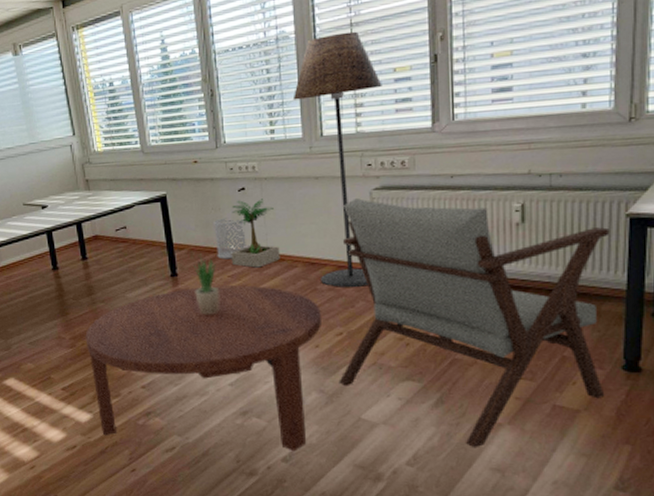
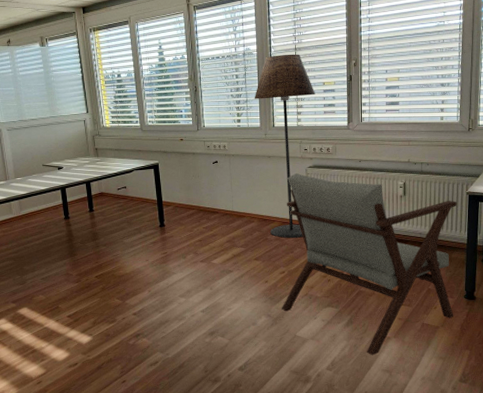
coffee table: present [85,285,321,452] -> none [89,235,270,362]
potted plant: present [193,254,219,315] -> none [177,210,196,257]
wastebasket: present [214,217,246,259] -> none [194,183,217,215]
potted plant: present [231,199,280,268] -> none [206,170,242,222]

